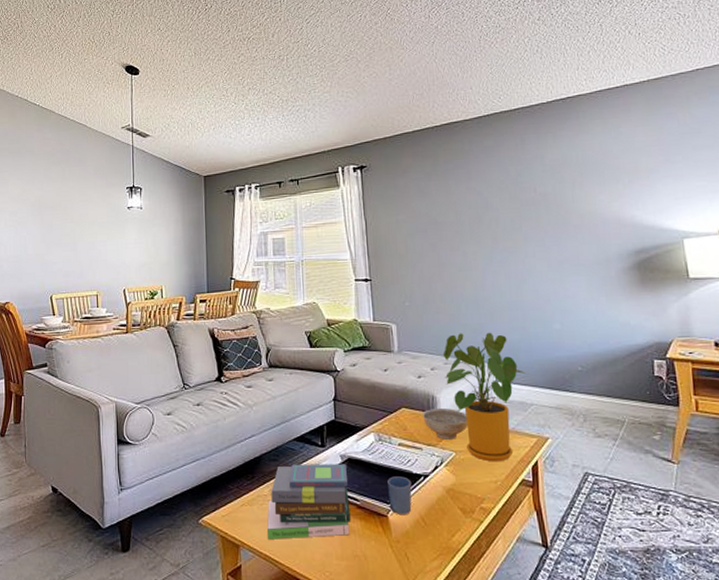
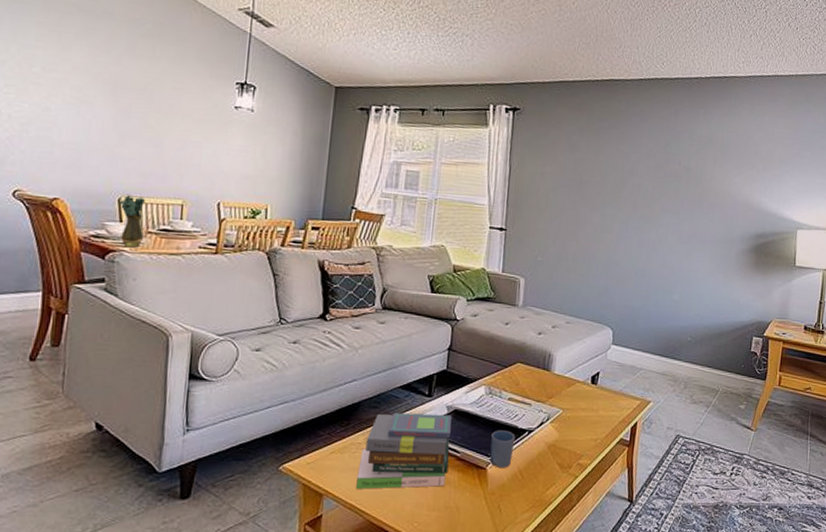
vase: none [51,291,72,336] -> present [119,194,145,248]
decorative bowl: present [422,407,468,440] -> none [536,365,580,397]
house plant: present [443,332,526,462] -> none [564,294,641,421]

